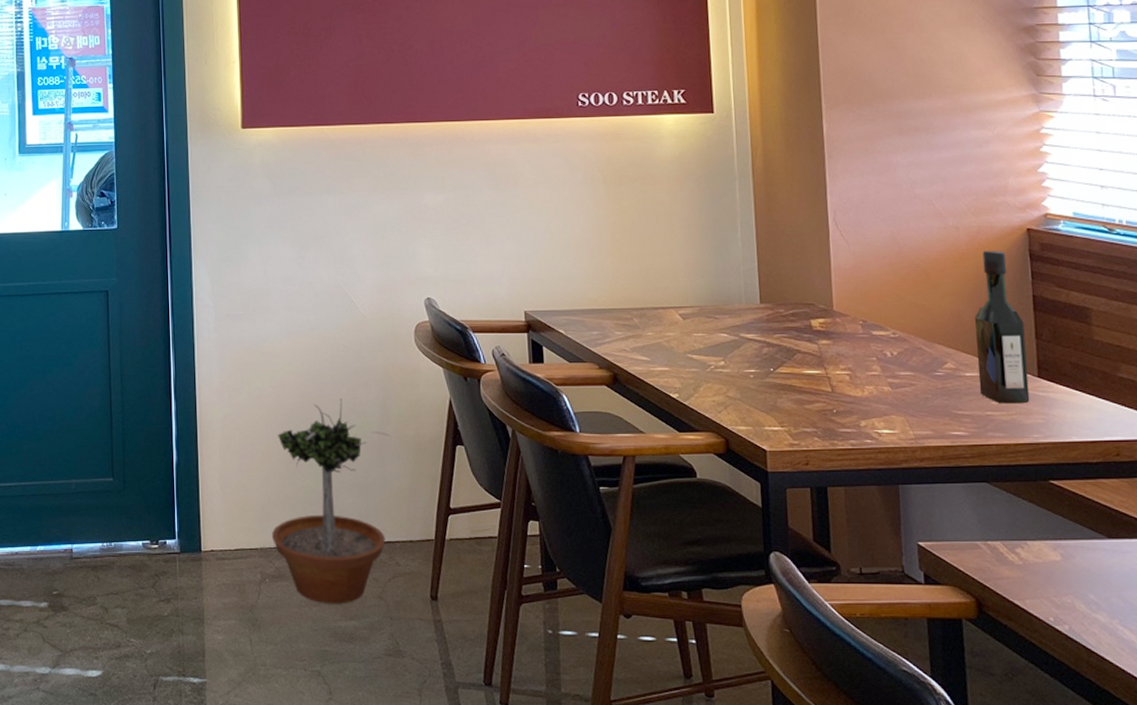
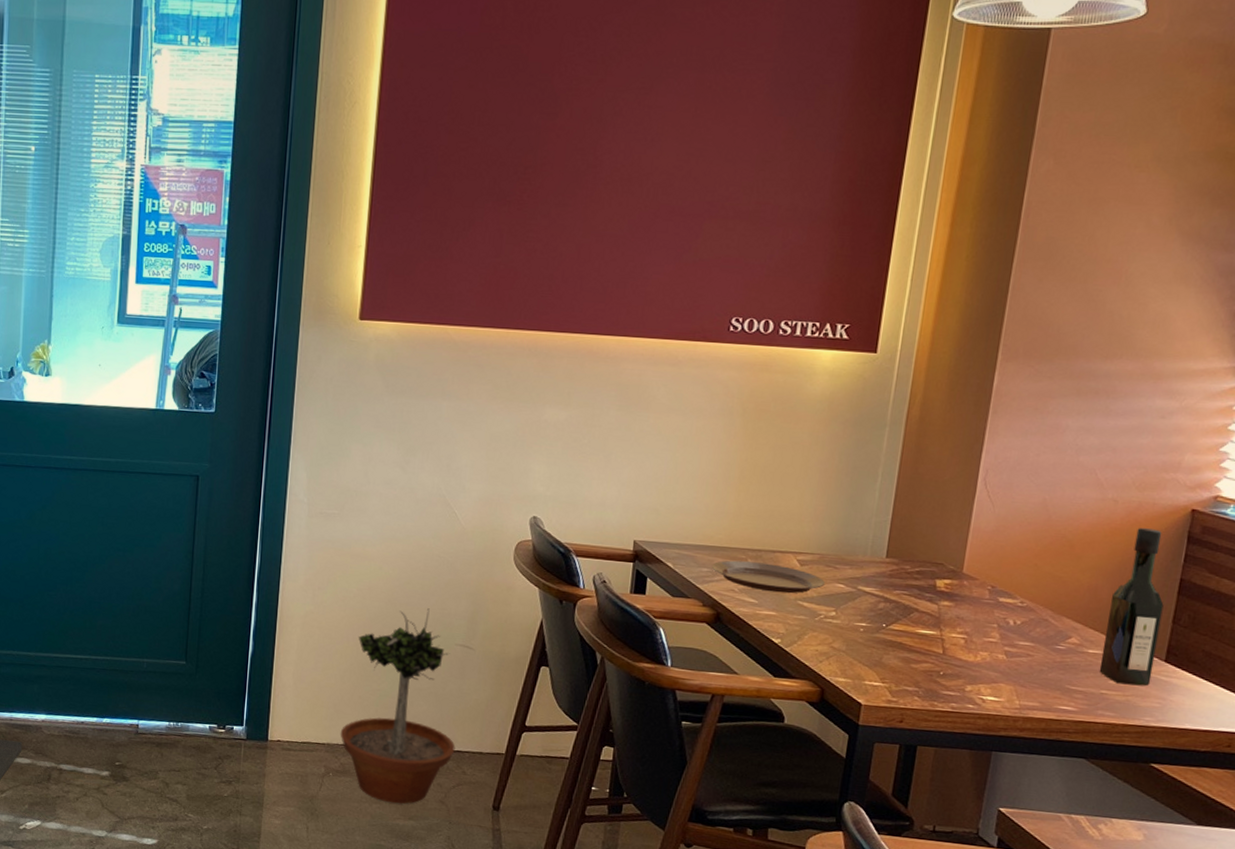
plate: none [600,320,710,348] -> present [711,560,826,594]

